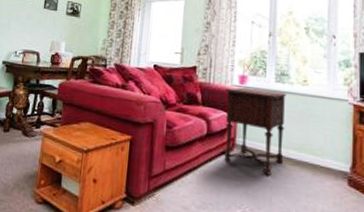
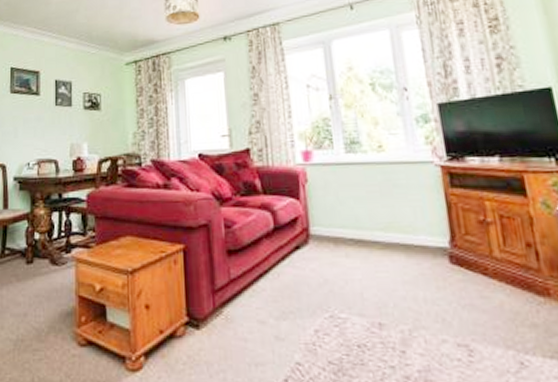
side table: present [224,87,287,175] -> none [288,164,370,266]

